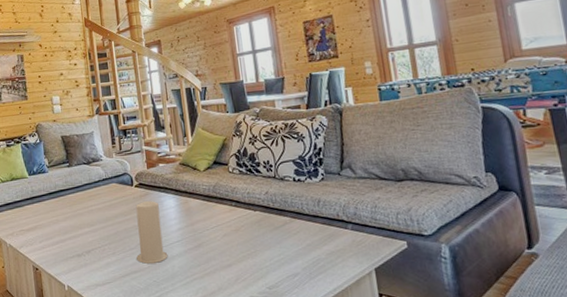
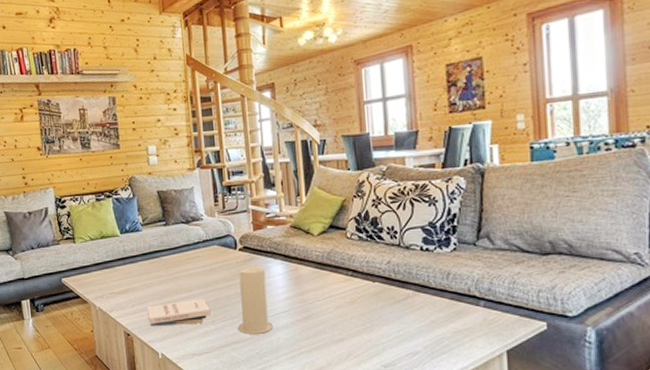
books: none [53,232,111,261] -> present [146,298,211,327]

